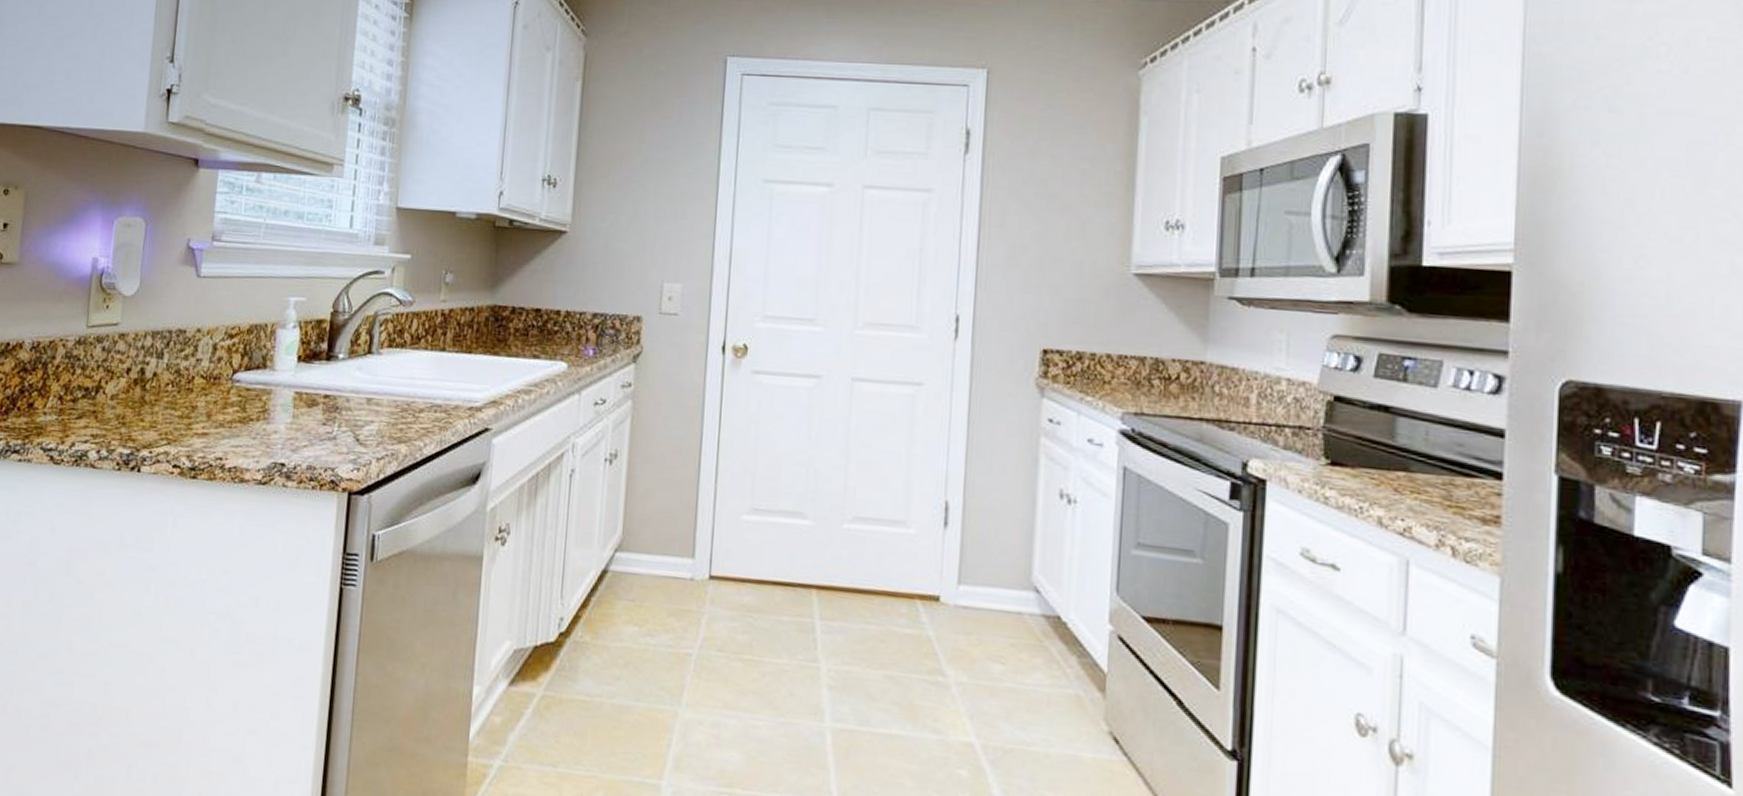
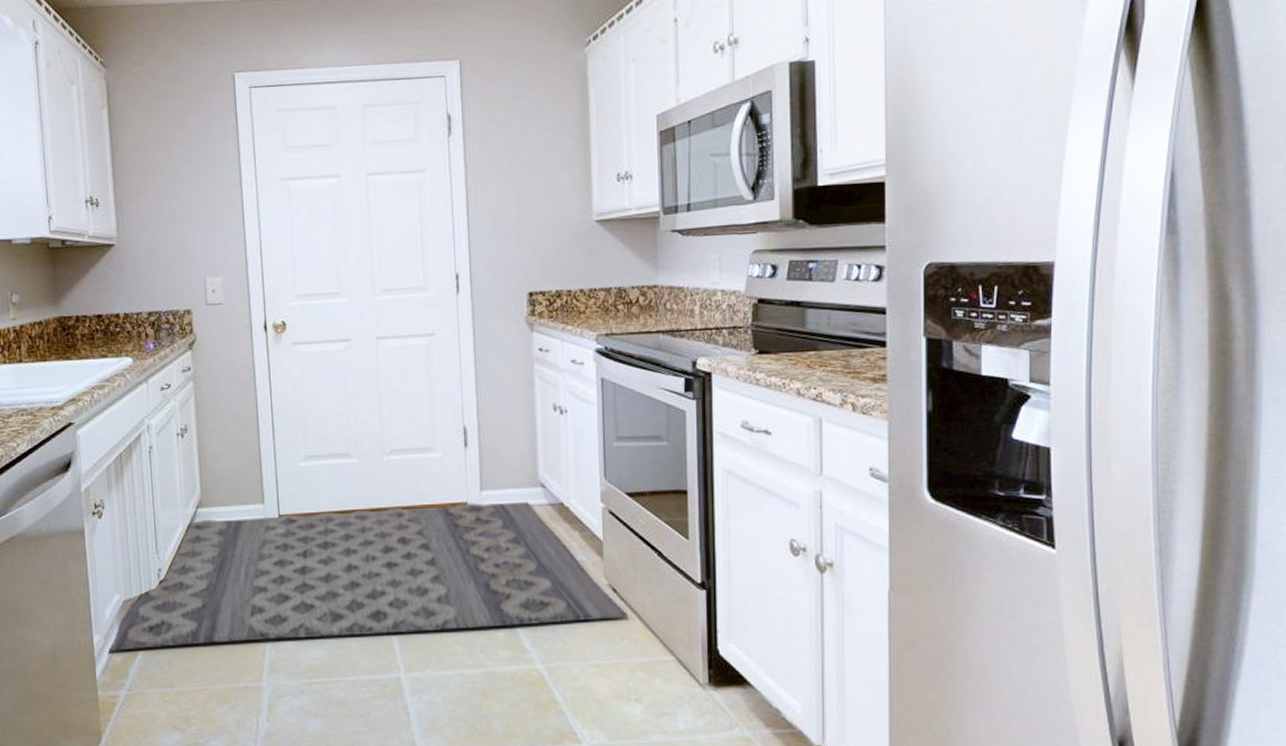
rug: none [488,566,1133,780] -> present [108,501,629,651]

